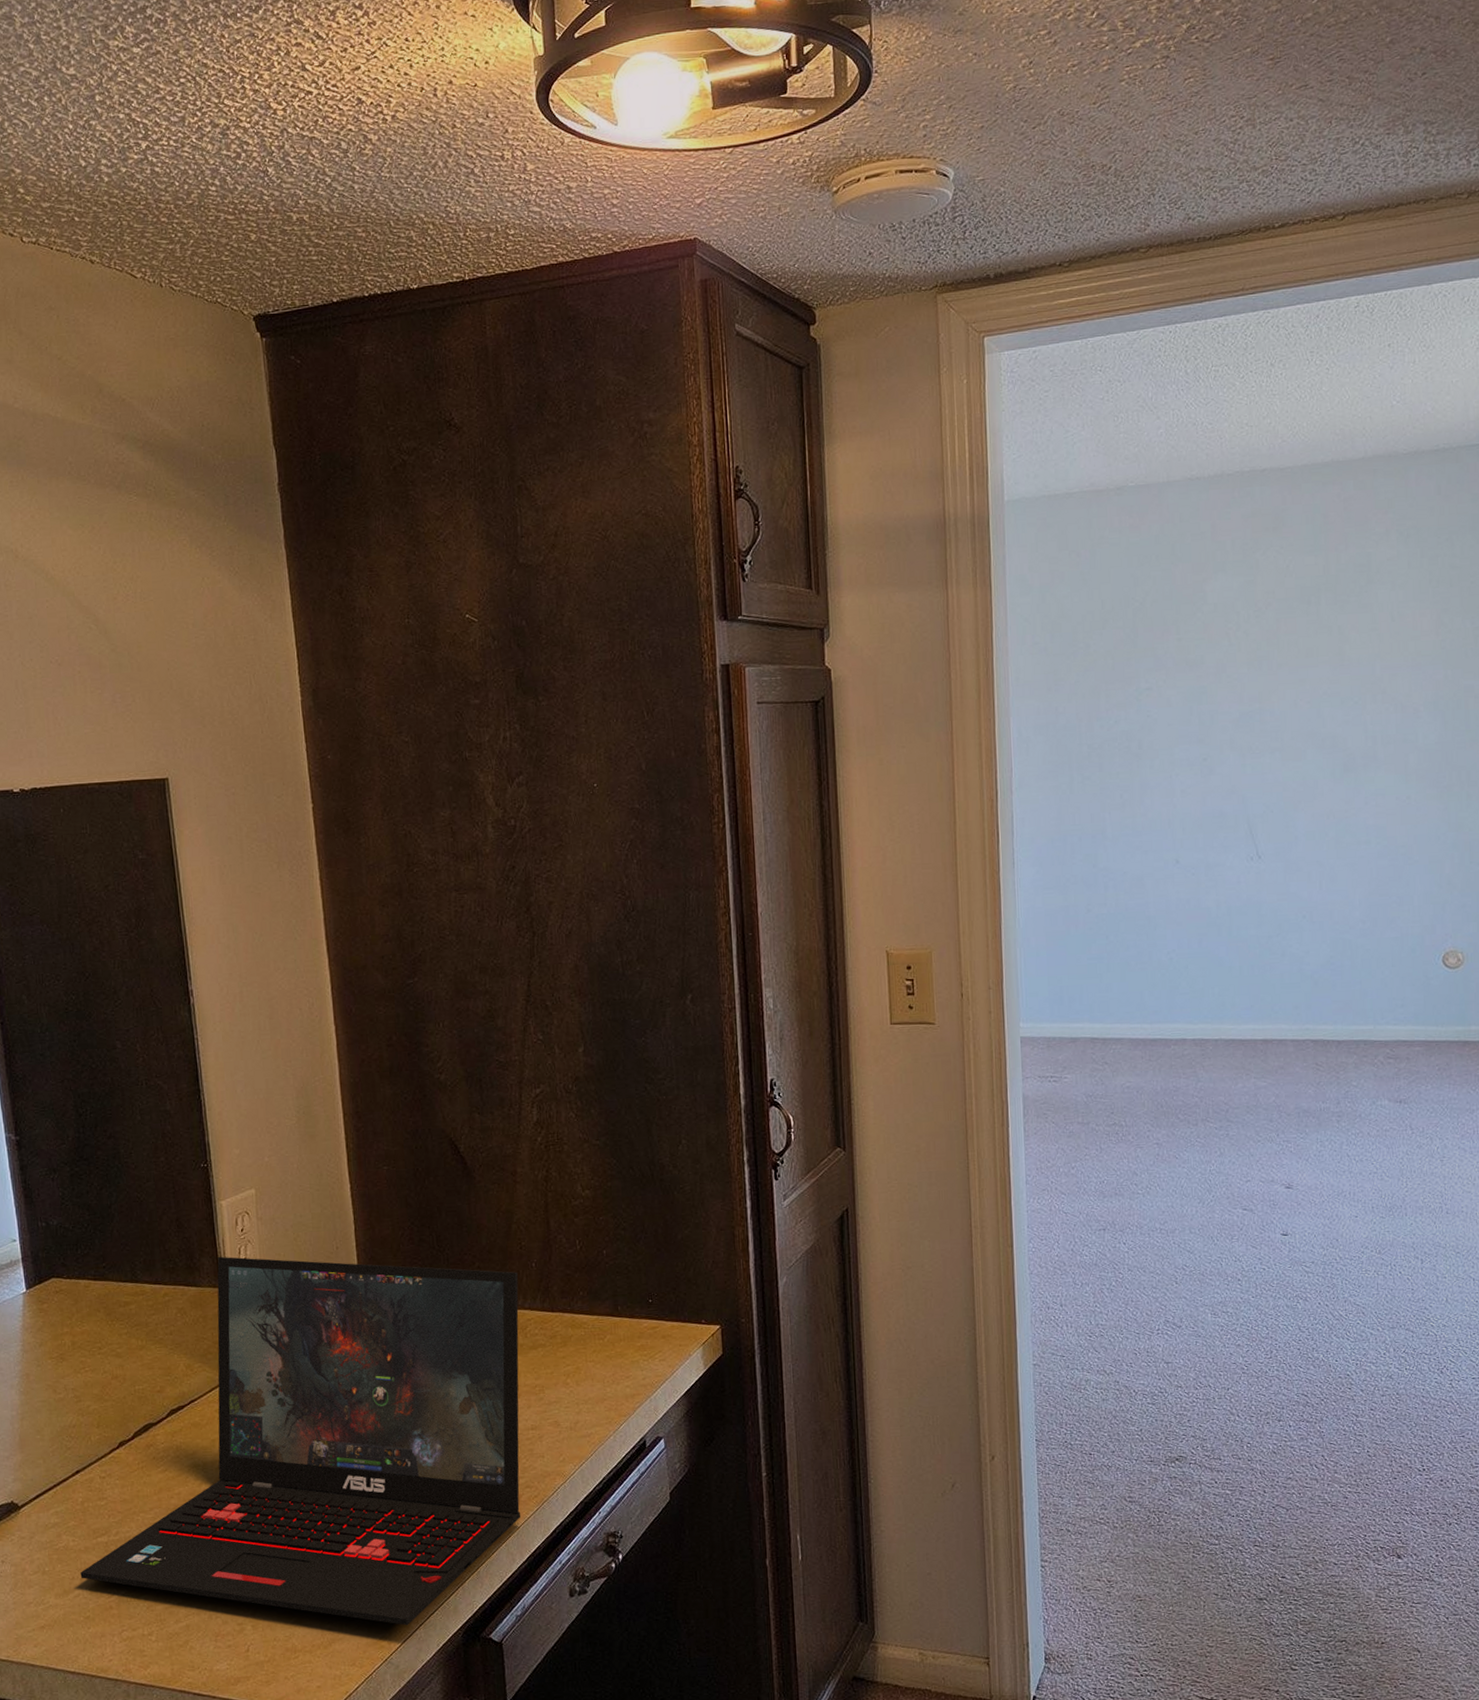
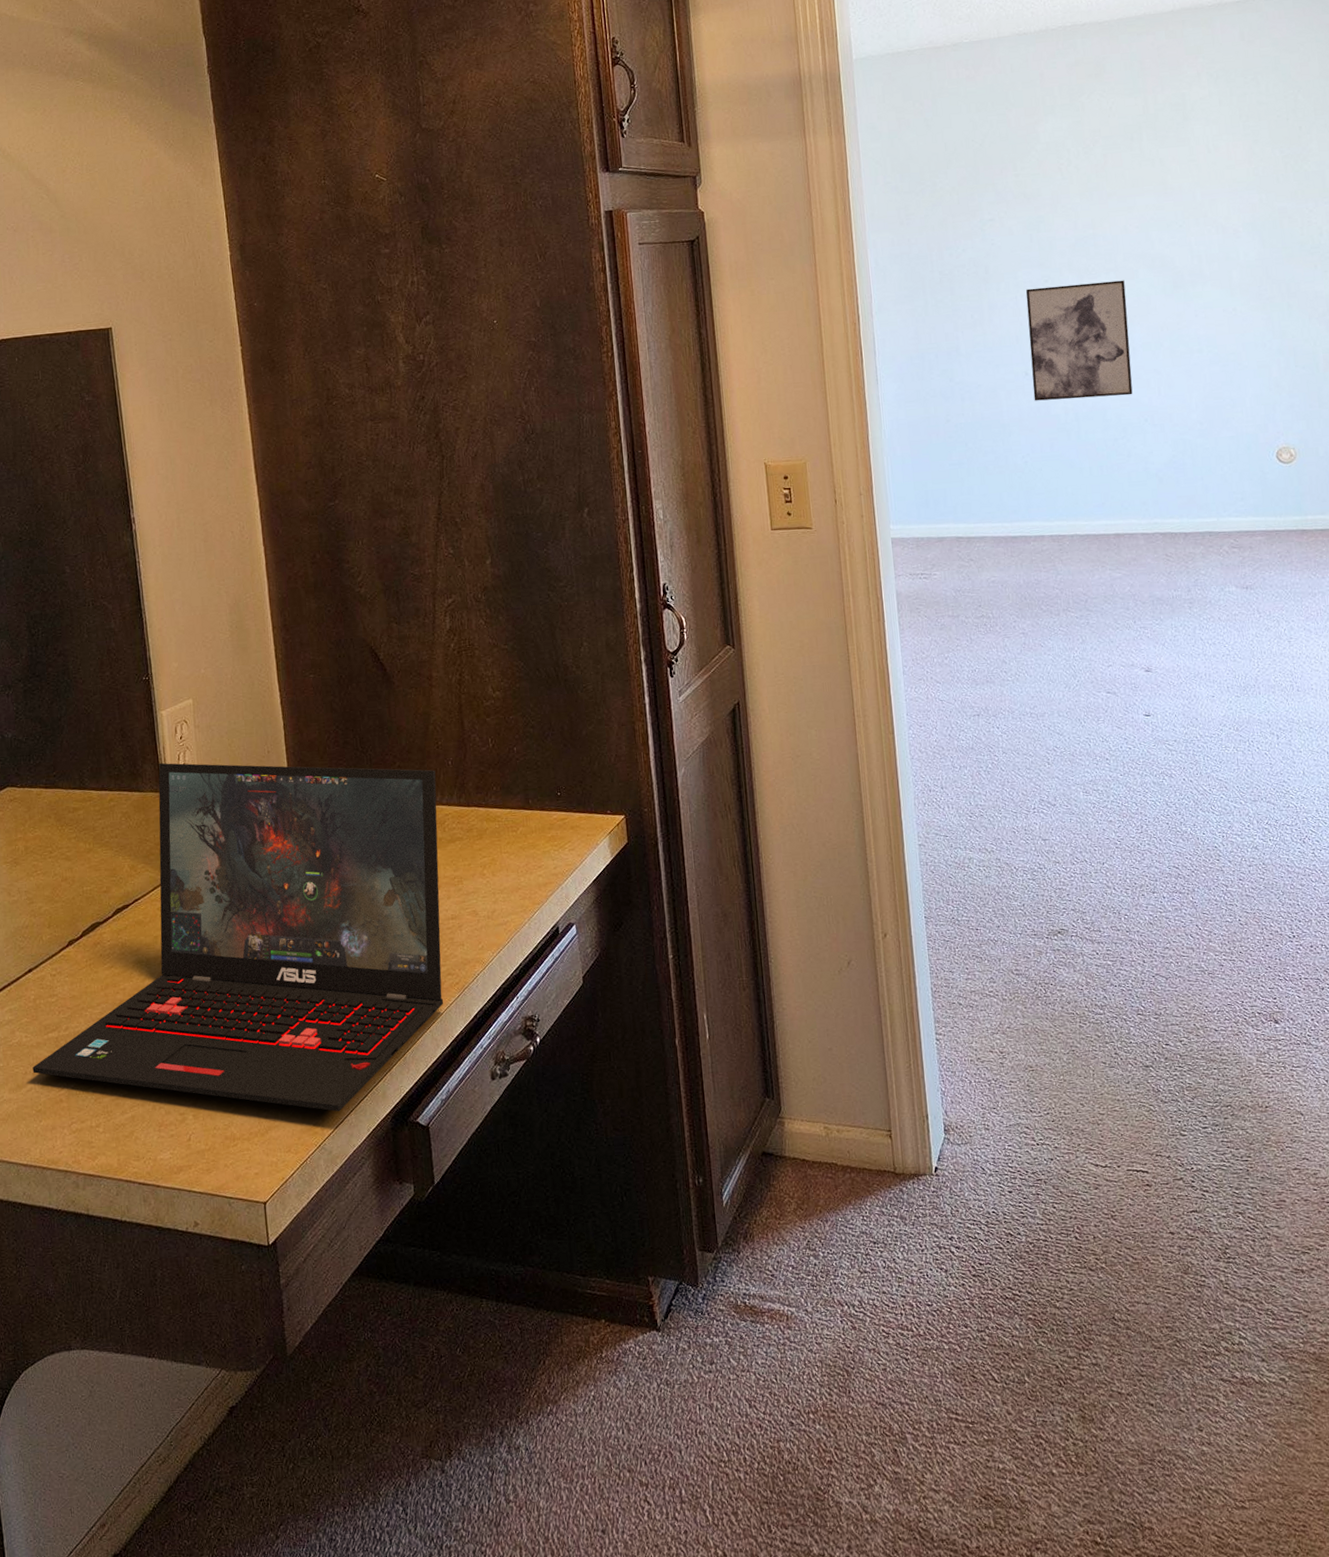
wall art: none [1181,761,1292,892] -> present [1025,280,1133,401]

